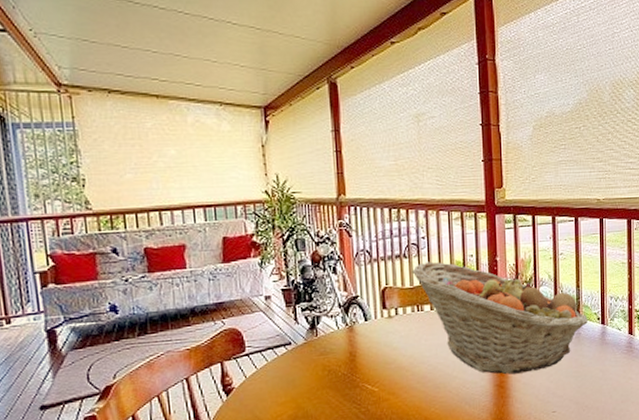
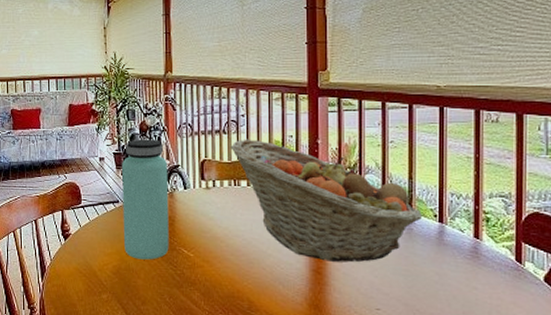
bottle: none [293,270,352,404] -> present [122,139,169,260]

